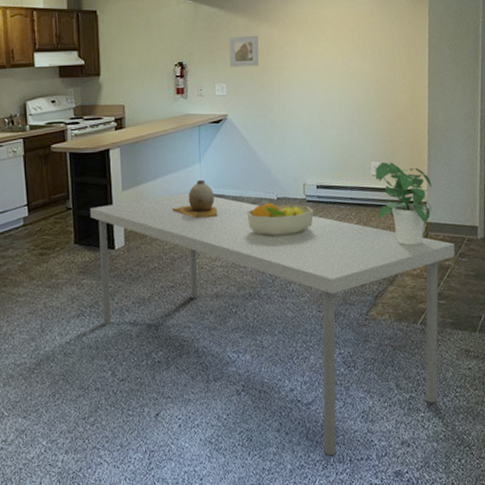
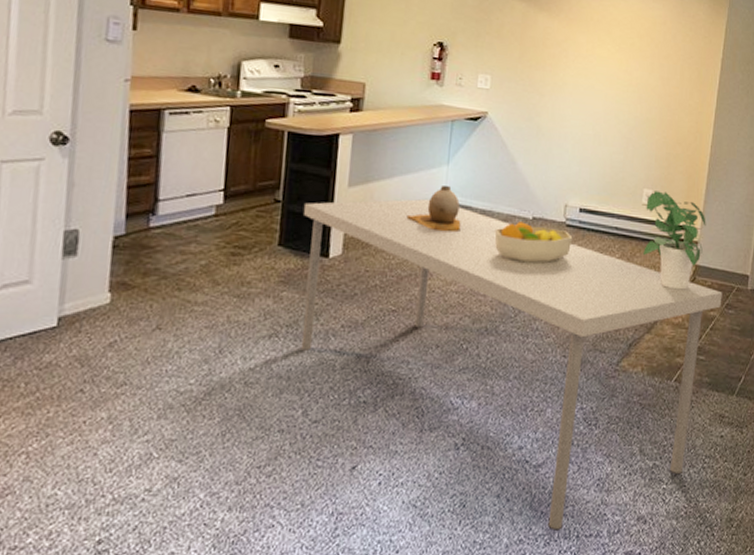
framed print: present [229,35,259,68] -> none [499,22,535,61]

